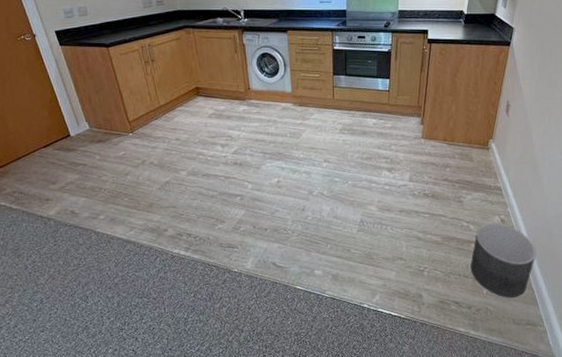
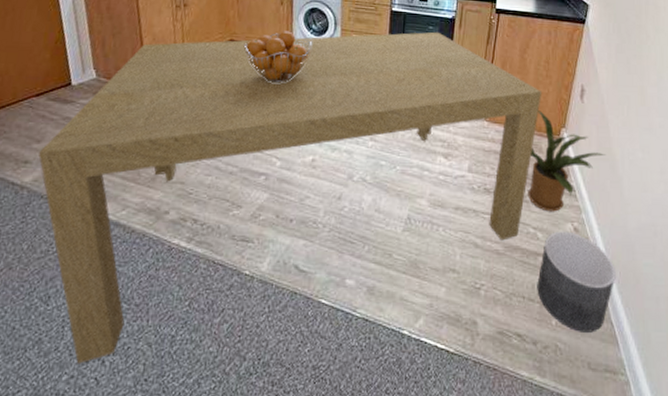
dining table: none [55,65,472,341] -> present [38,32,543,364]
fruit basket: none [208,75,267,121] -> present [243,31,313,83]
house plant: none [461,126,528,209] -> present [528,111,605,212]

